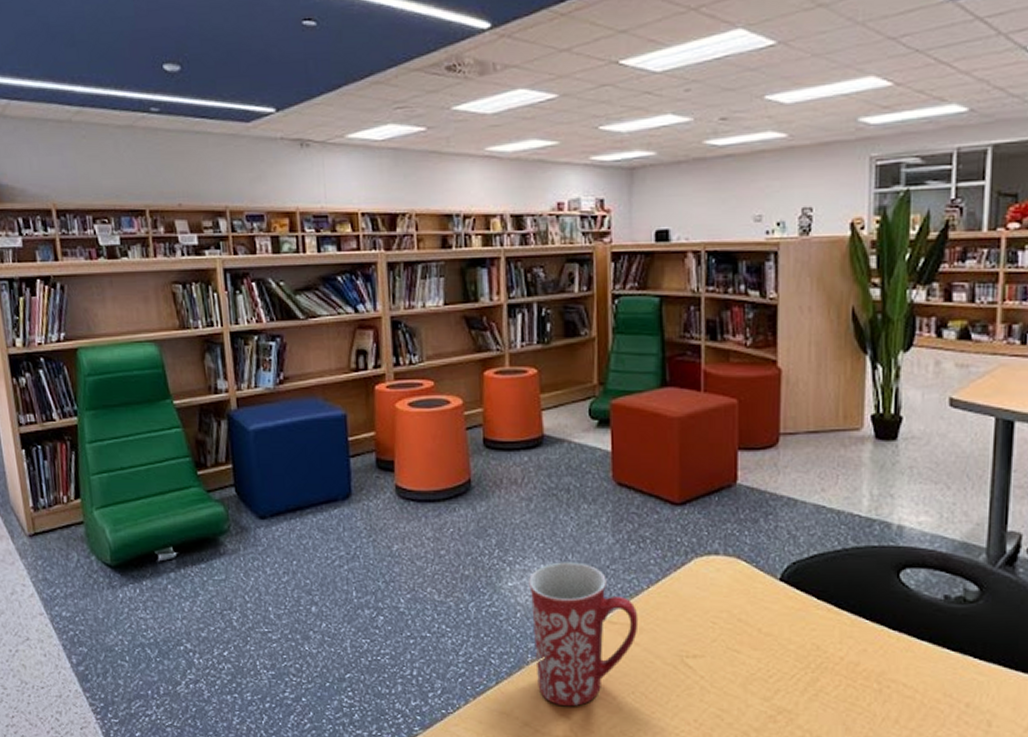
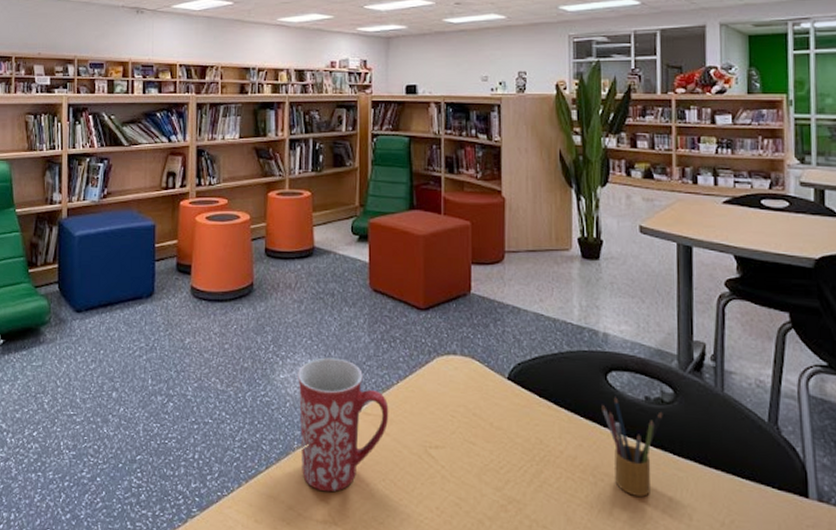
pencil box: none [891,595,965,703] -> present [601,396,663,497]

